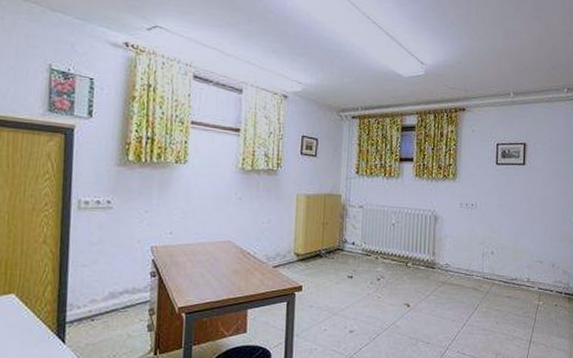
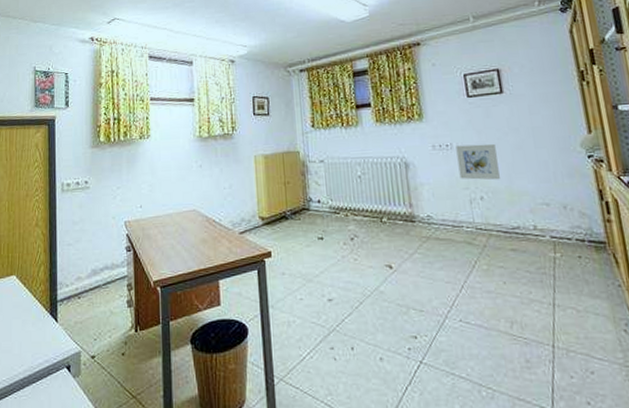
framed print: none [478,206,511,239] -> present [456,143,500,180]

